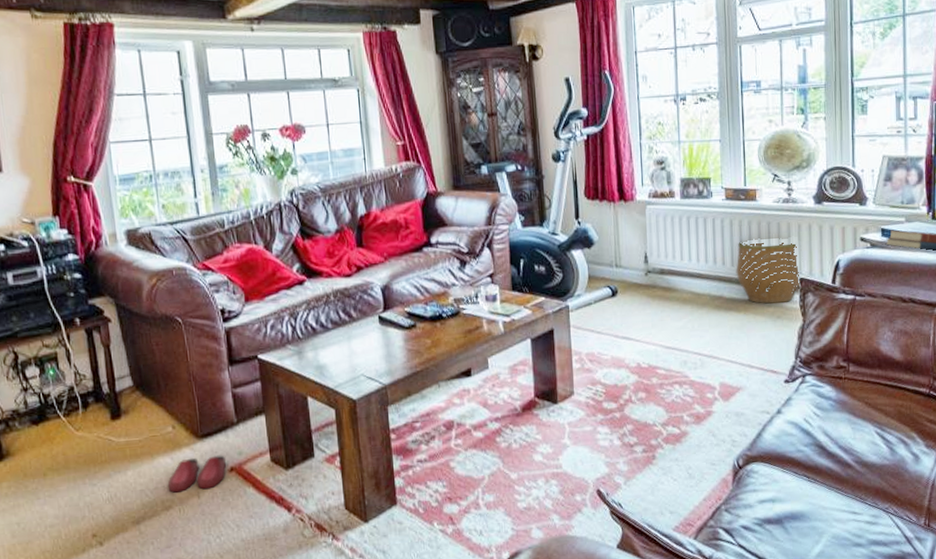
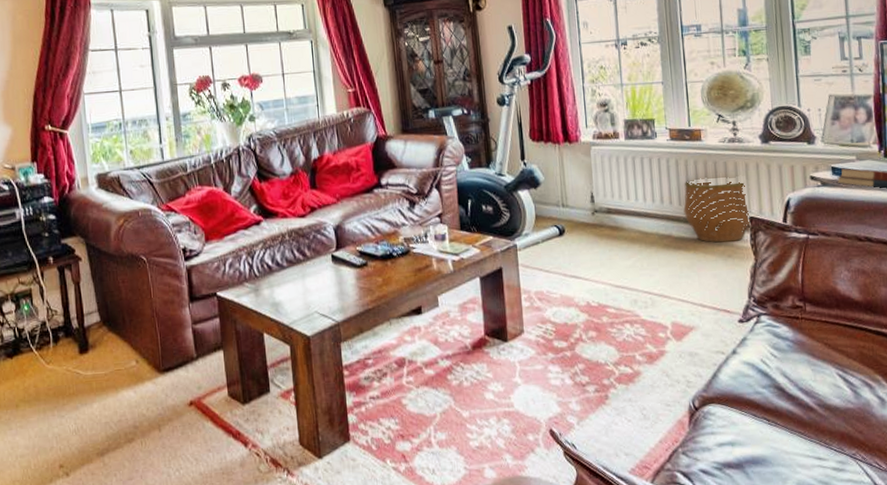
slippers: present [167,455,226,493] -> none [130,389,186,426]

